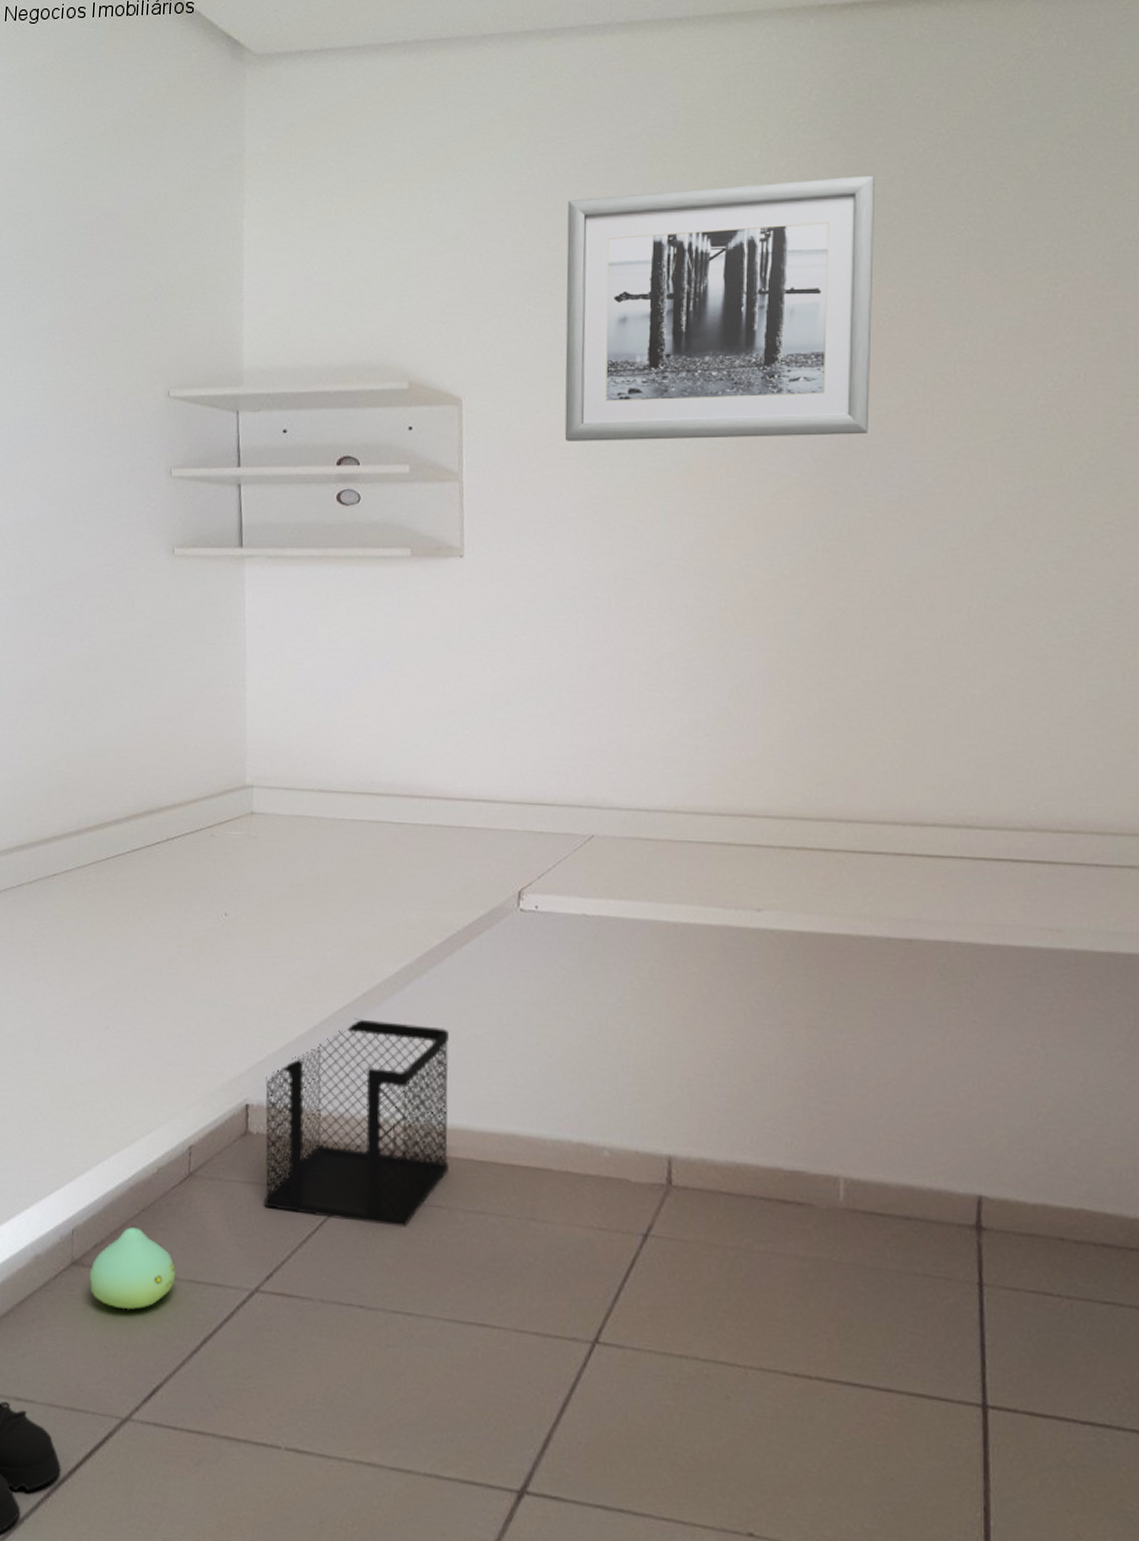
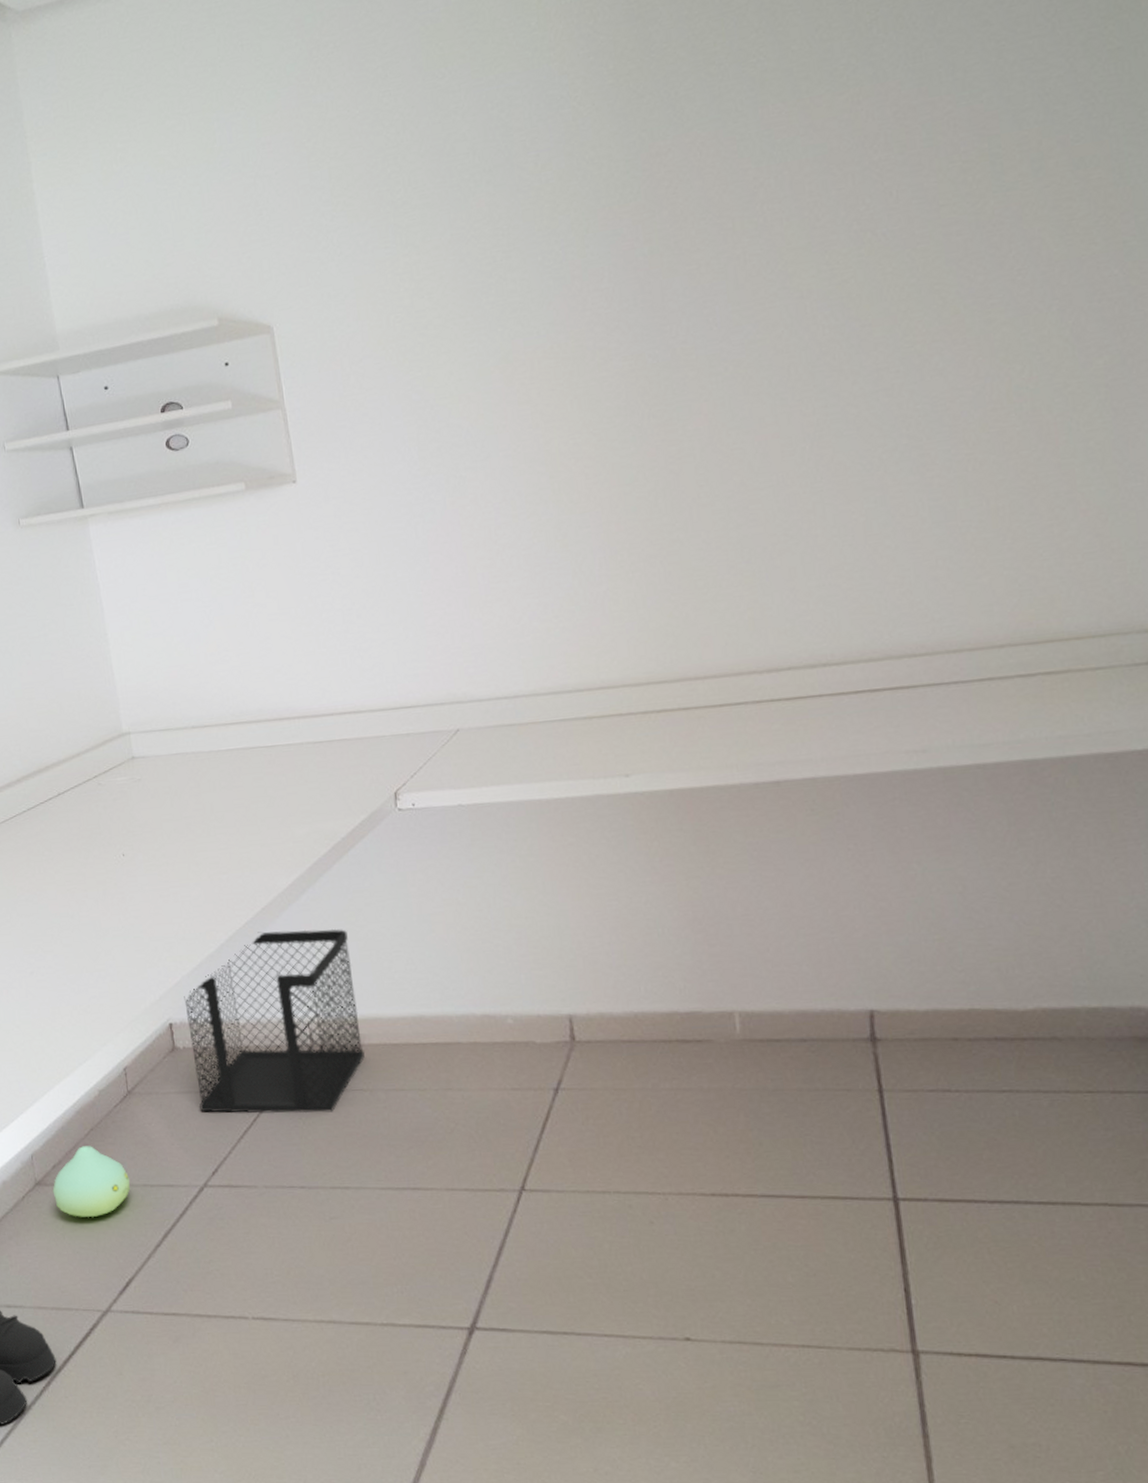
wall art: present [564,175,875,441] -> none [349,21,681,351]

